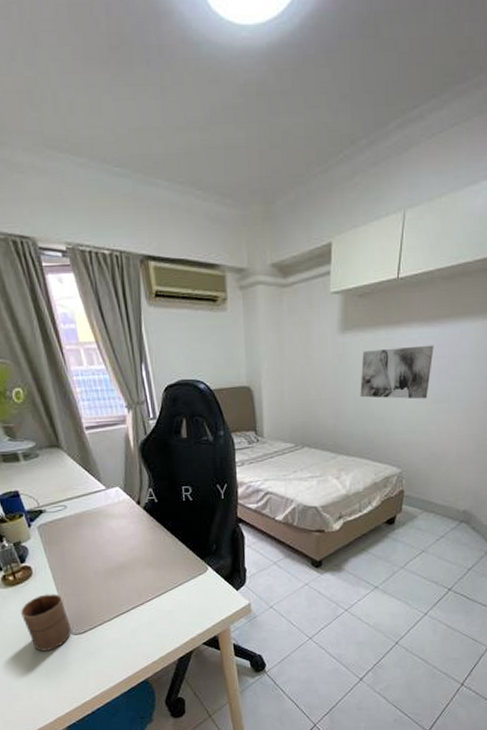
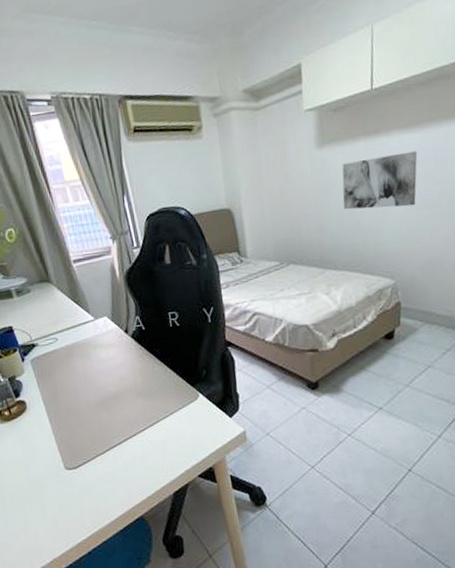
cup: present [20,594,72,651] -> none [16,427,66,488]

